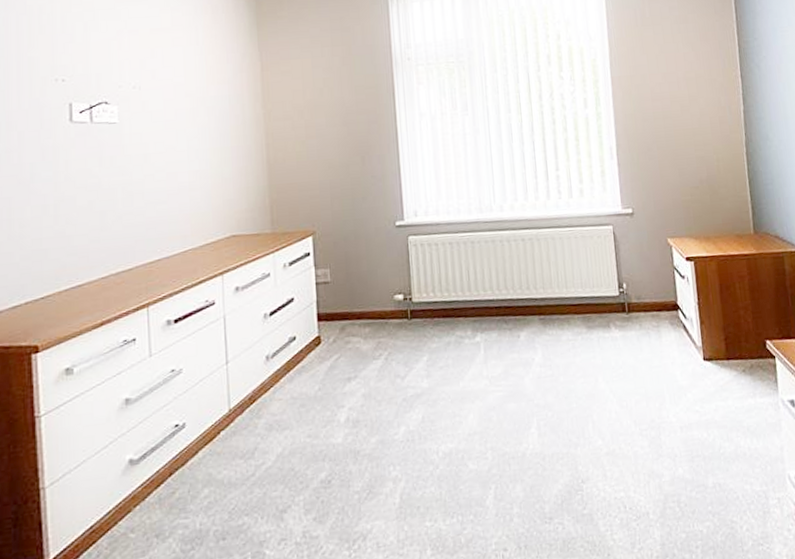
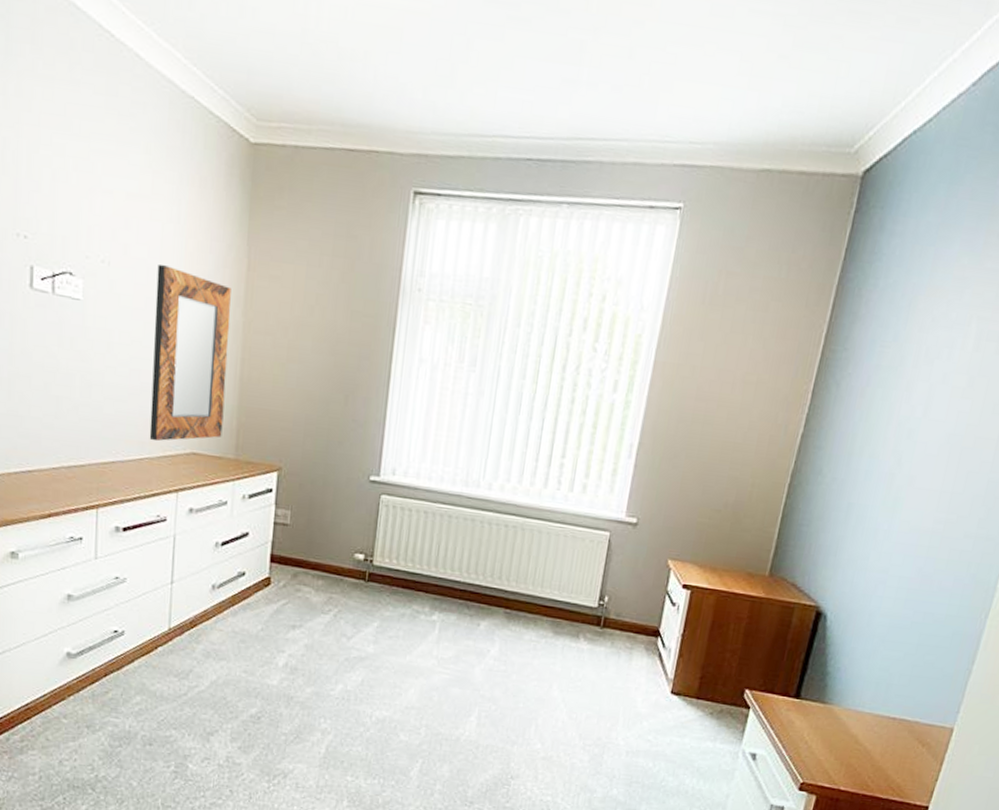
home mirror: none [183,80,257,233] -> present [149,265,231,442]

